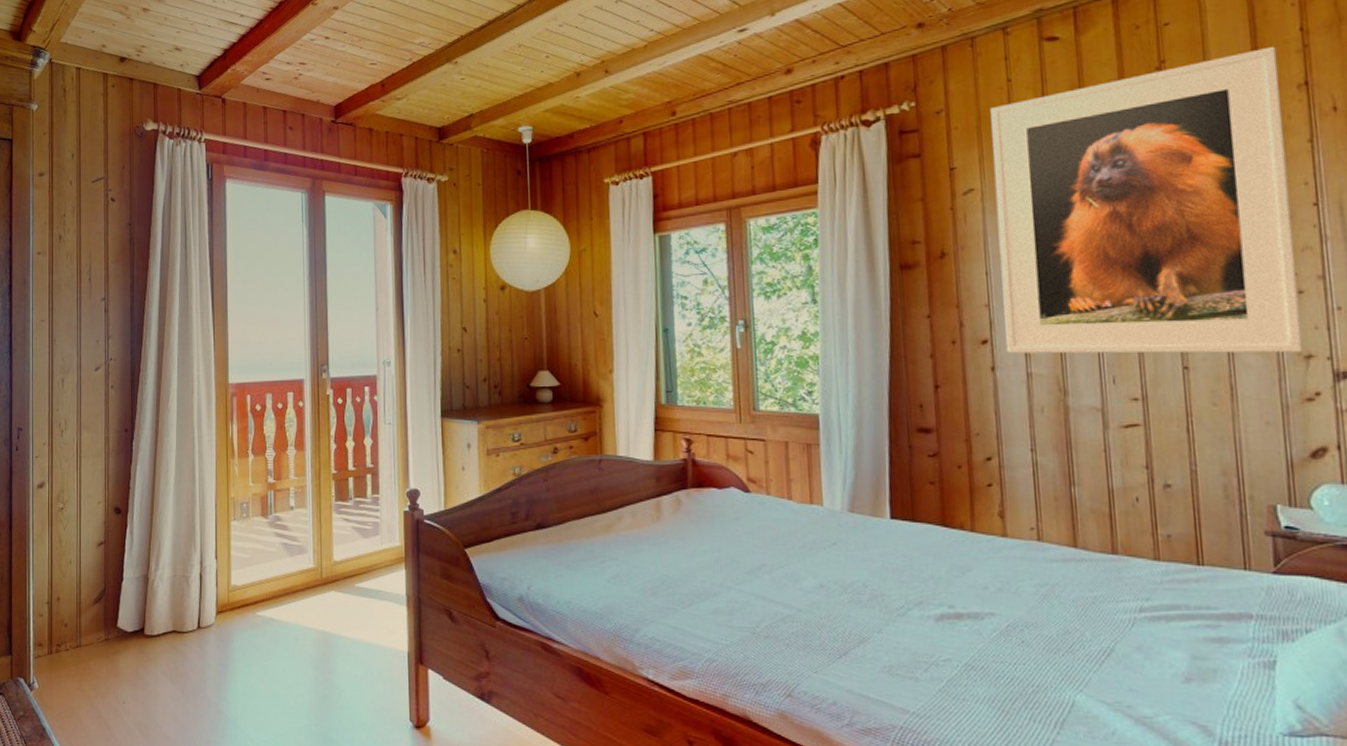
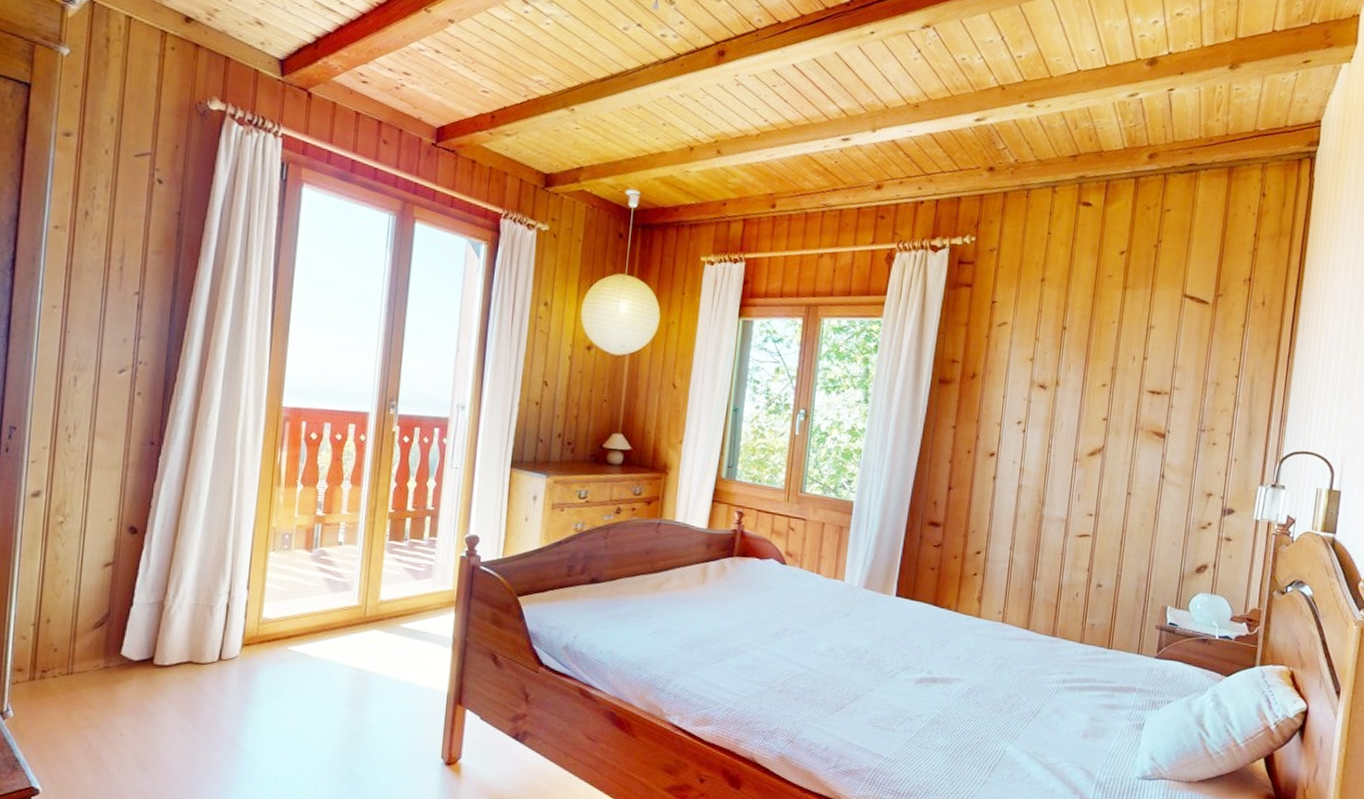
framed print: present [990,46,1303,354] -> none [1006,244,1236,491]

